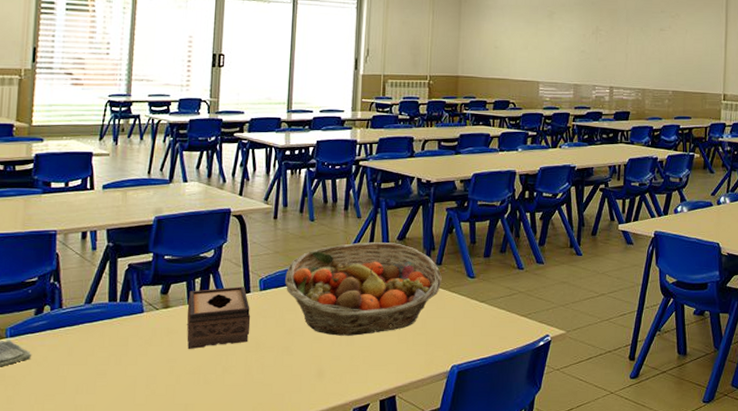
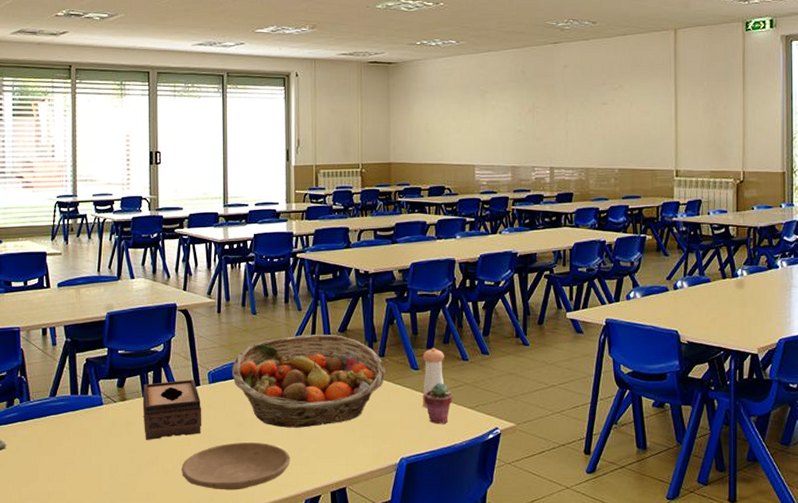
plate: none [224,351,340,400] -> present [181,442,290,490]
pepper shaker: none [477,256,501,316] -> present [422,347,444,409]
potted succulent: none [478,290,507,331] -> present [424,382,453,424]

